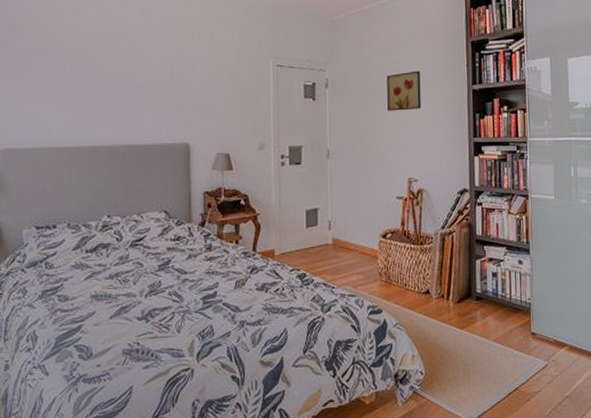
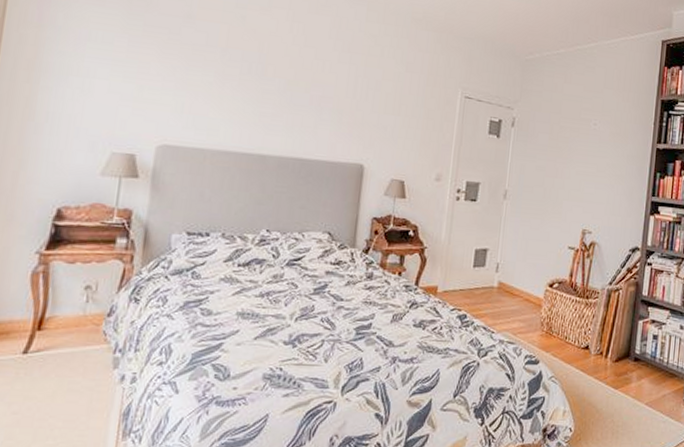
wall art: present [387,71,421,111] -> none [571,121,608,161]

